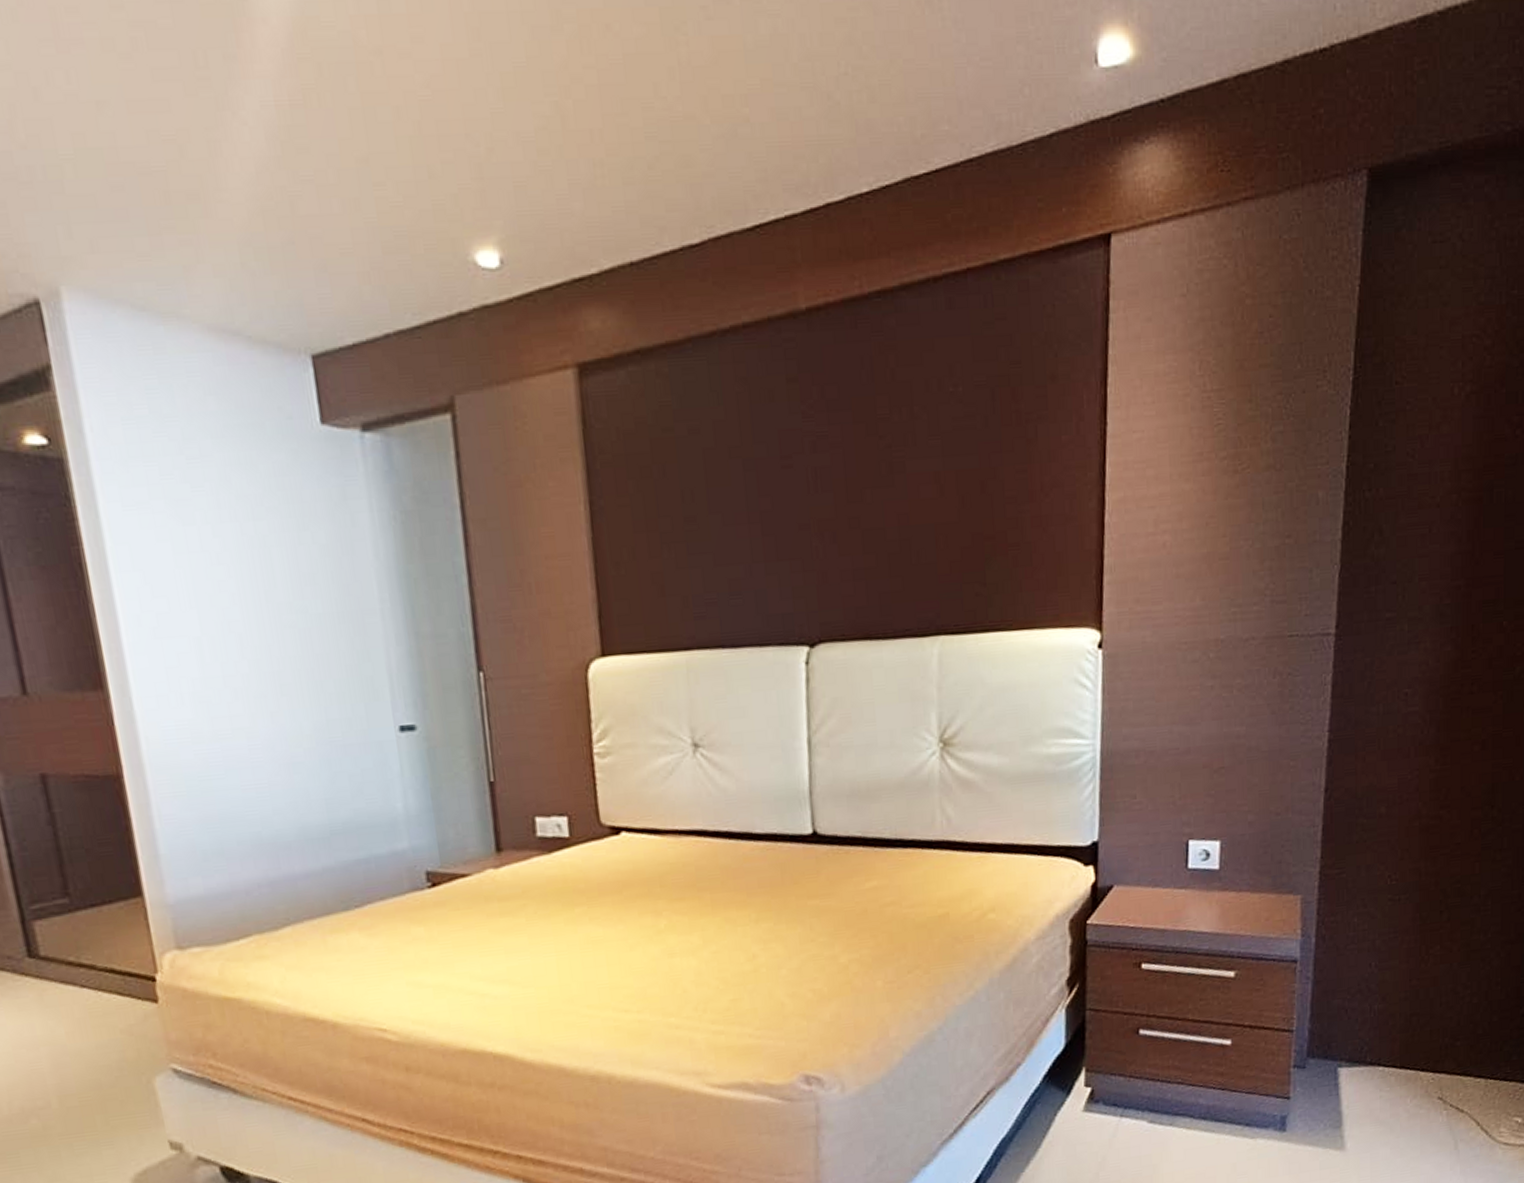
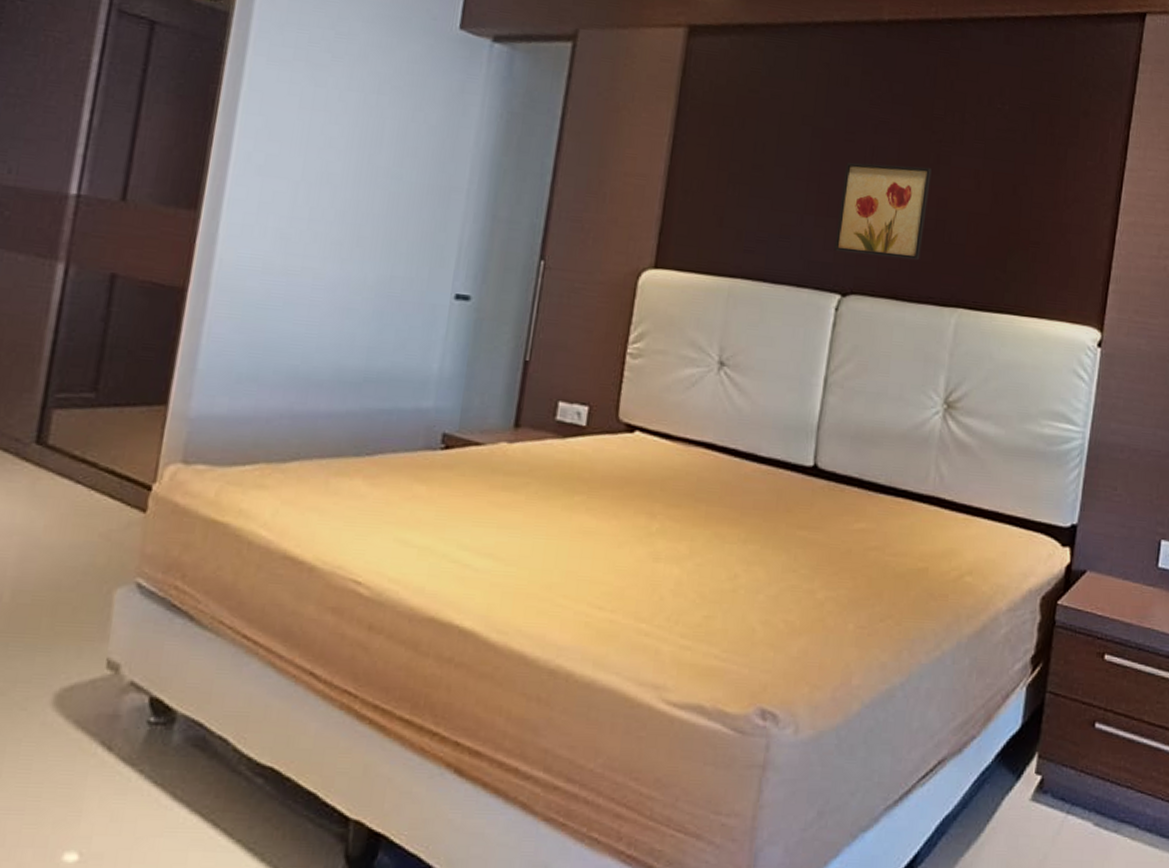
wall art: none [788,480,889,598] -> present [834,162,932,260]

